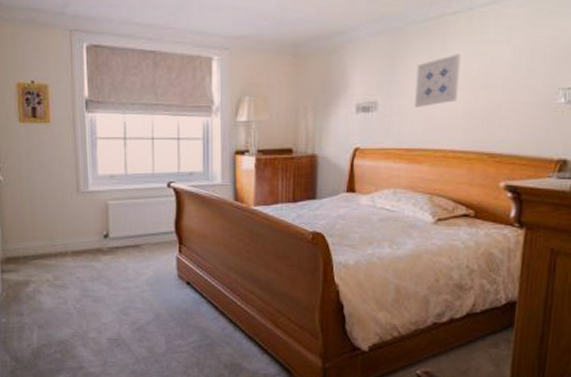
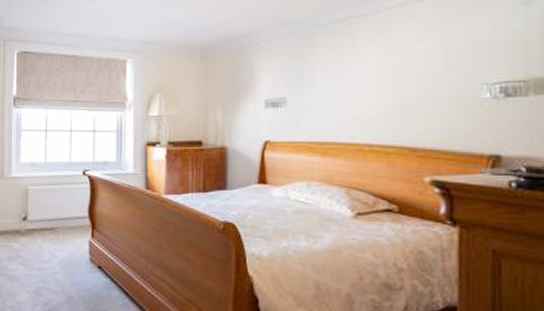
wall art: present [415,54,461,107] -> none [325,53,371,103]

